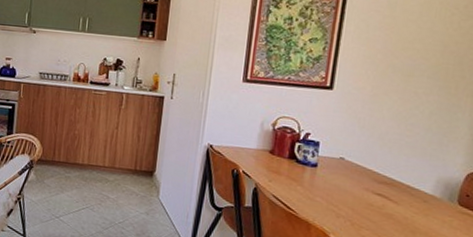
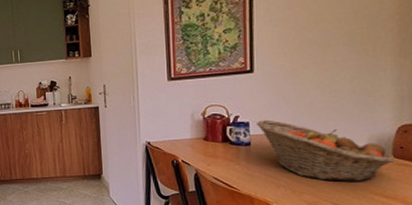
fruit basket: none [327,141,460,225] -> present [257,119,395,182]

